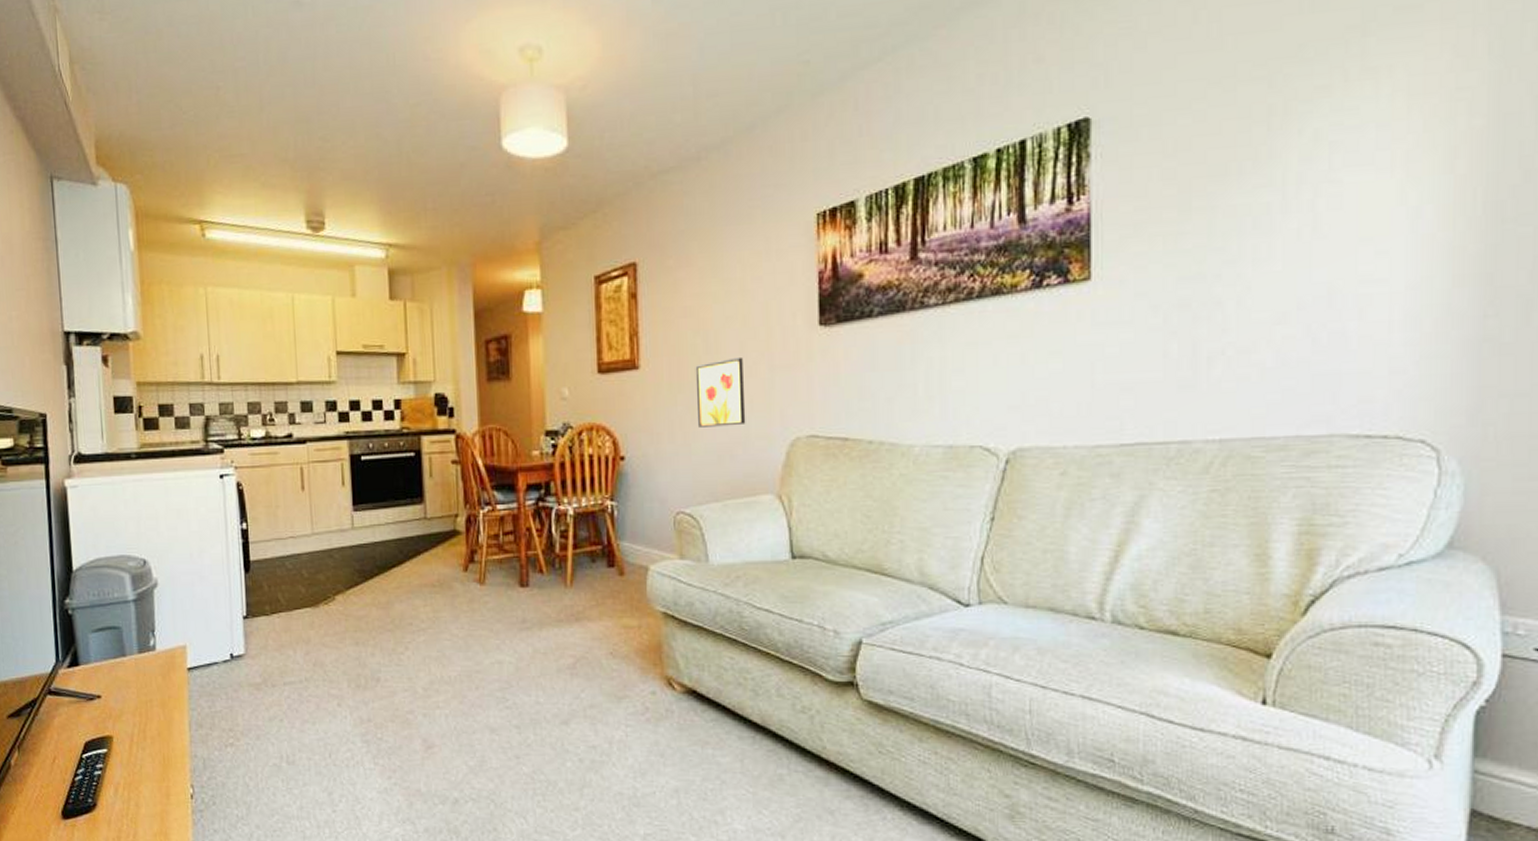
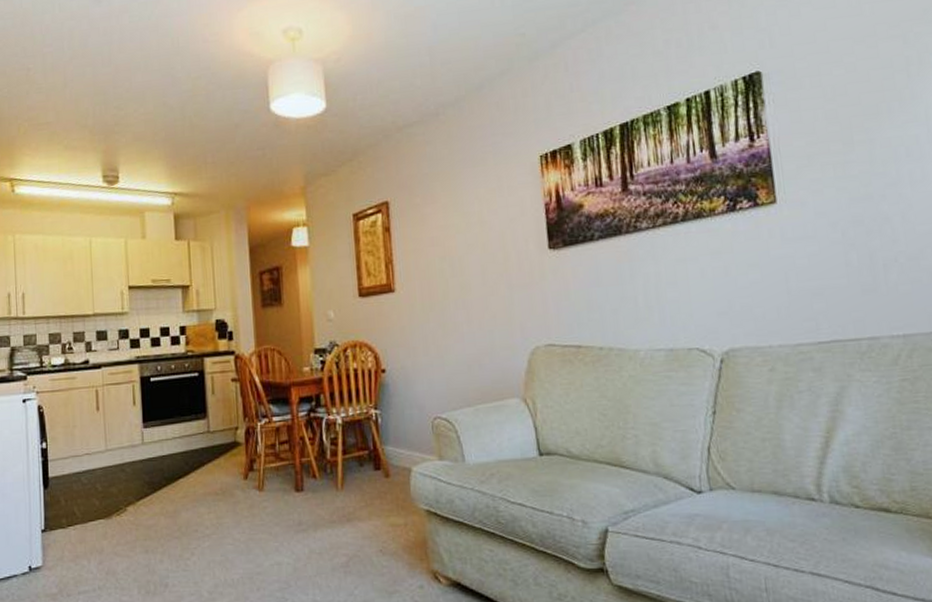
wall art: present [695,356,746,428] -> none [444,278,491,341]

